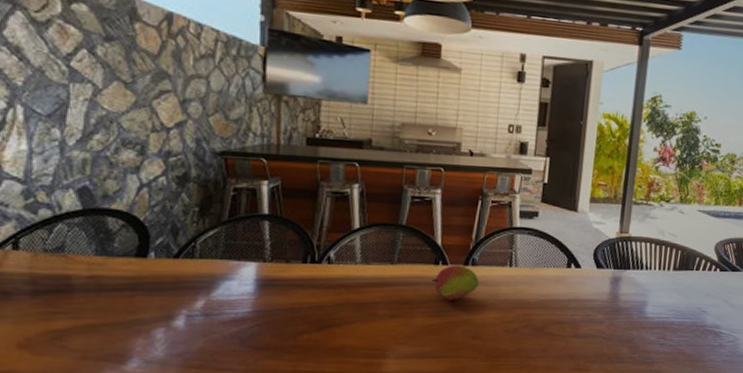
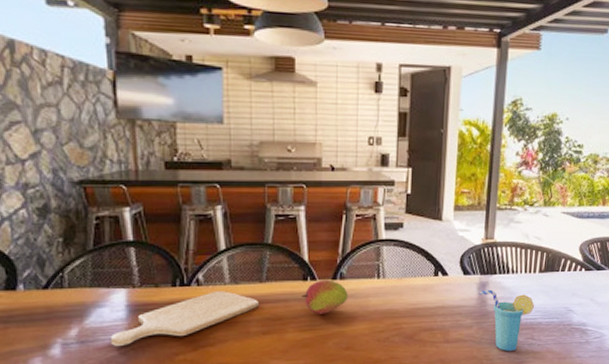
chopping board: none [236,270,390,321] -> present [111,291,260,346]
cup: none [611,284,668,351] -> present [479,289,535,352]

